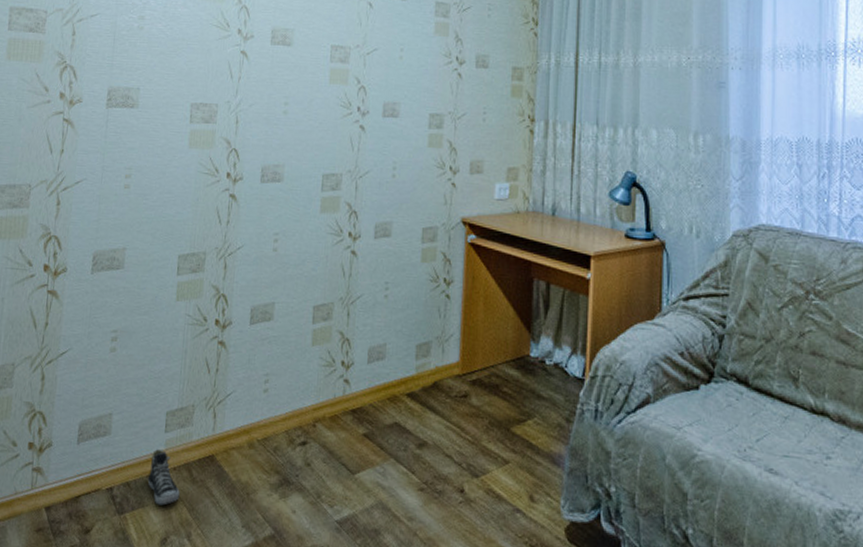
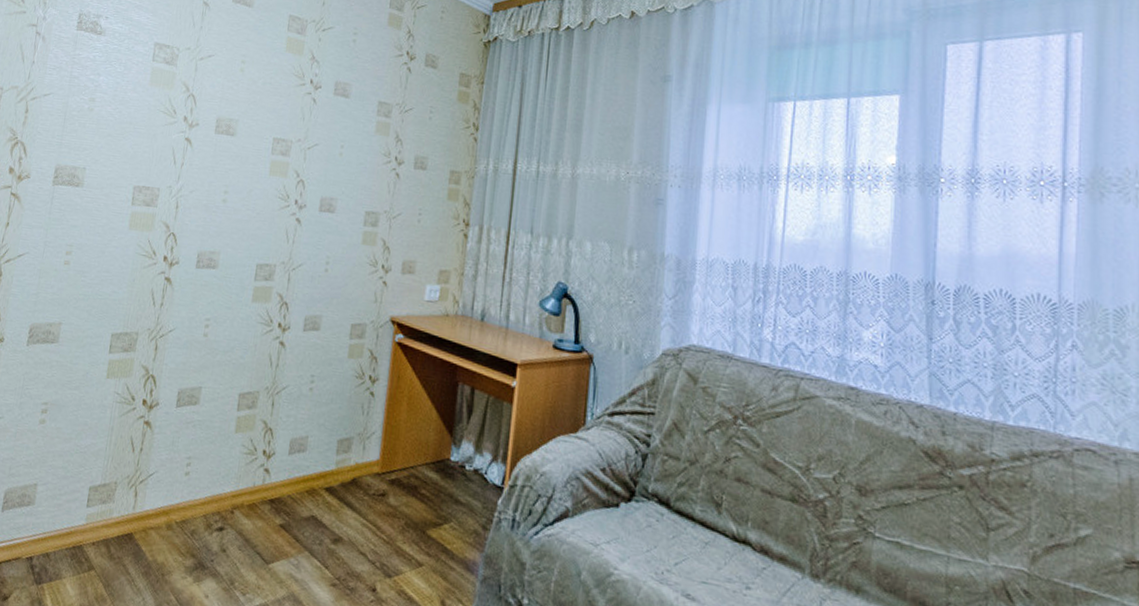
sneaker: present [147,449,180,506] -> none [66,523,97,579]

